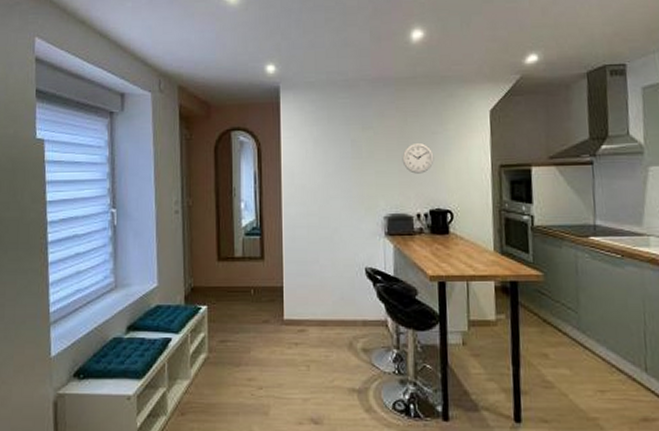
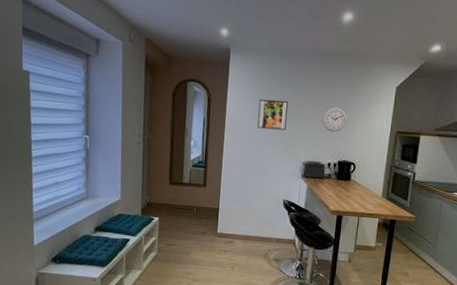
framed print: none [321,141,358,179] -> present [257,98,288,130]

